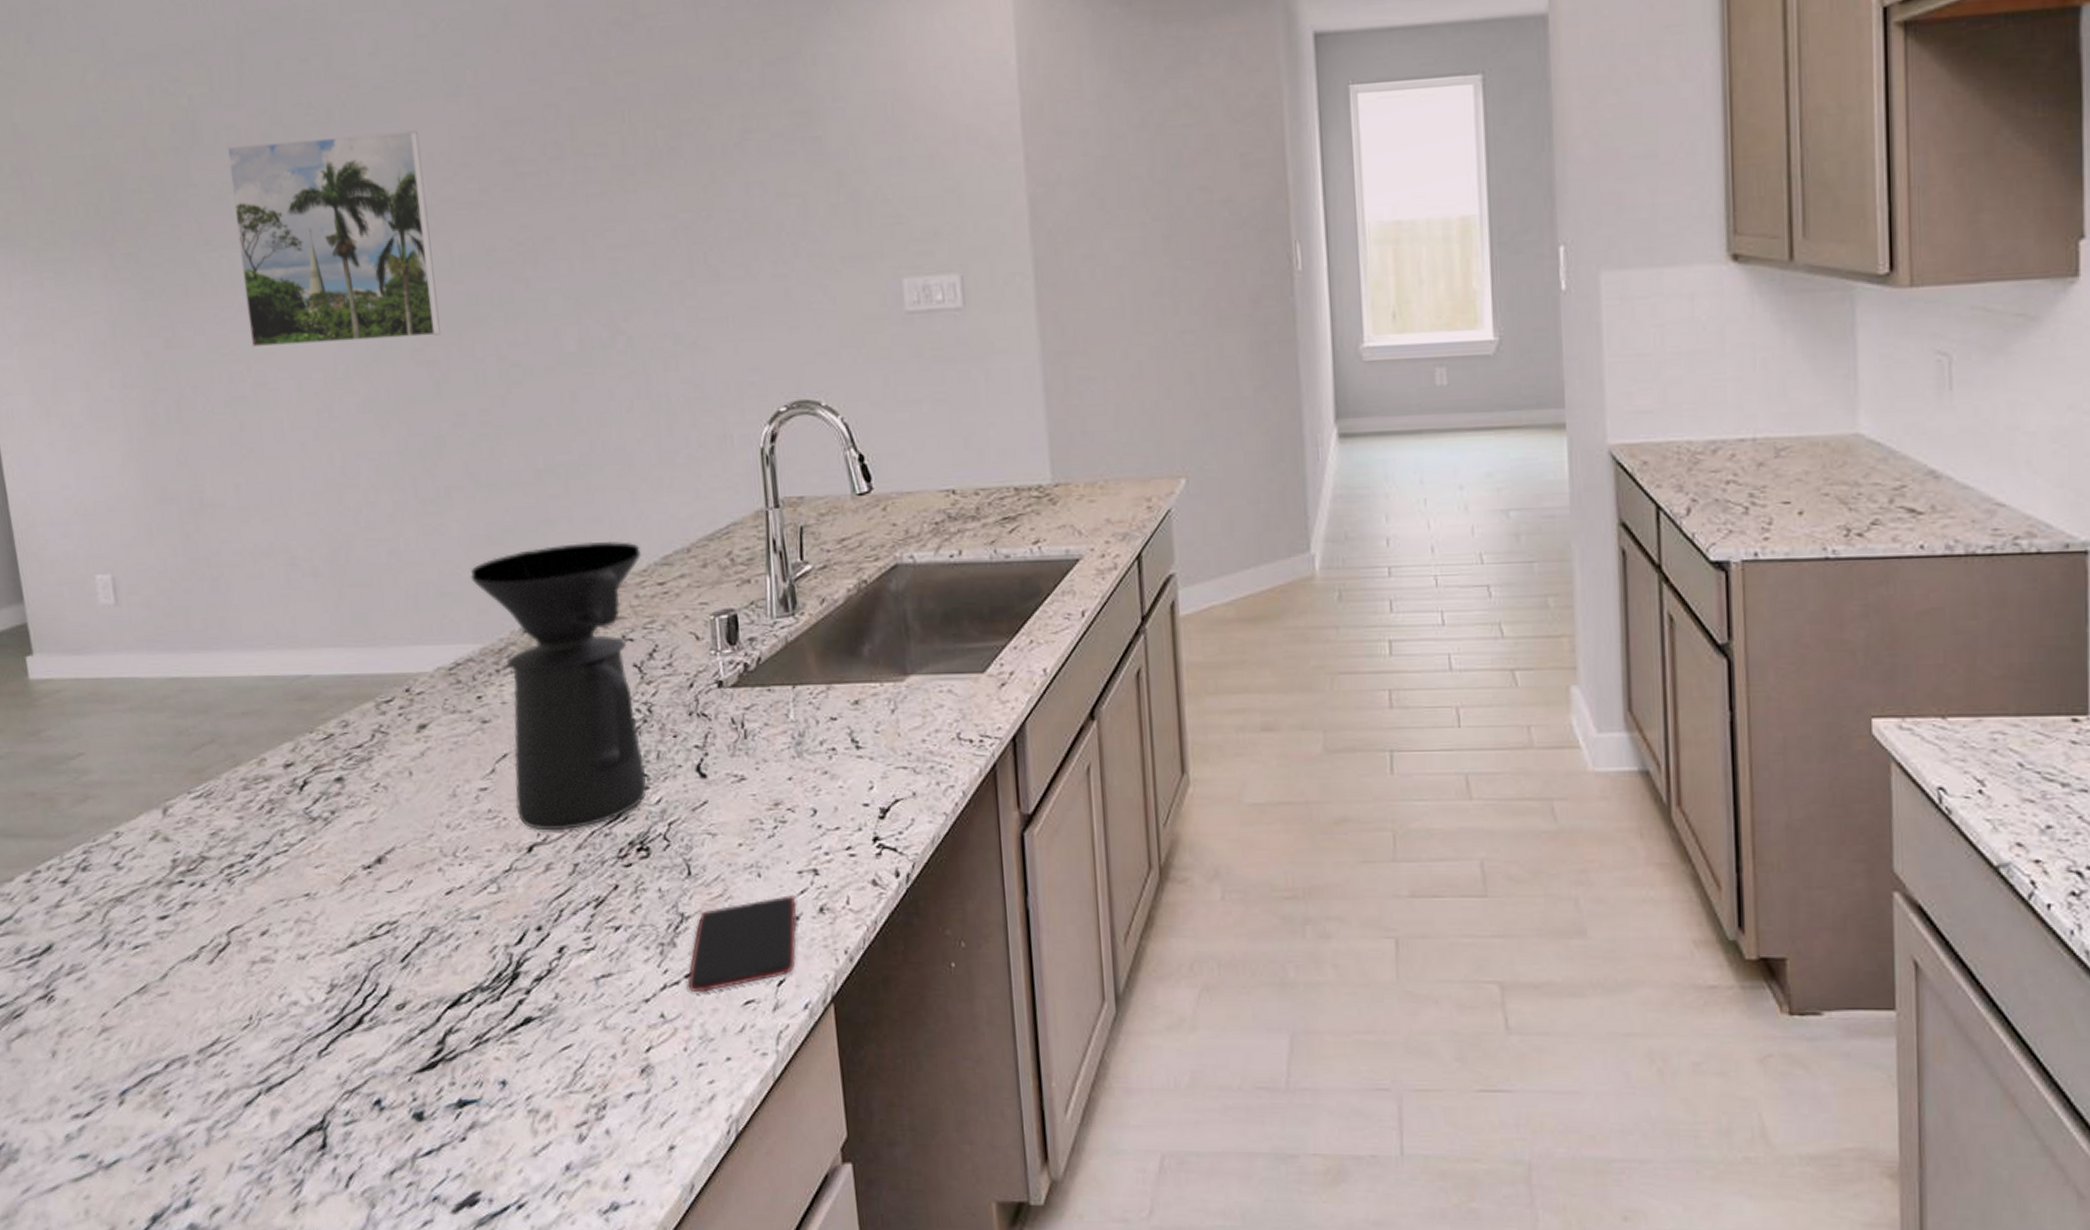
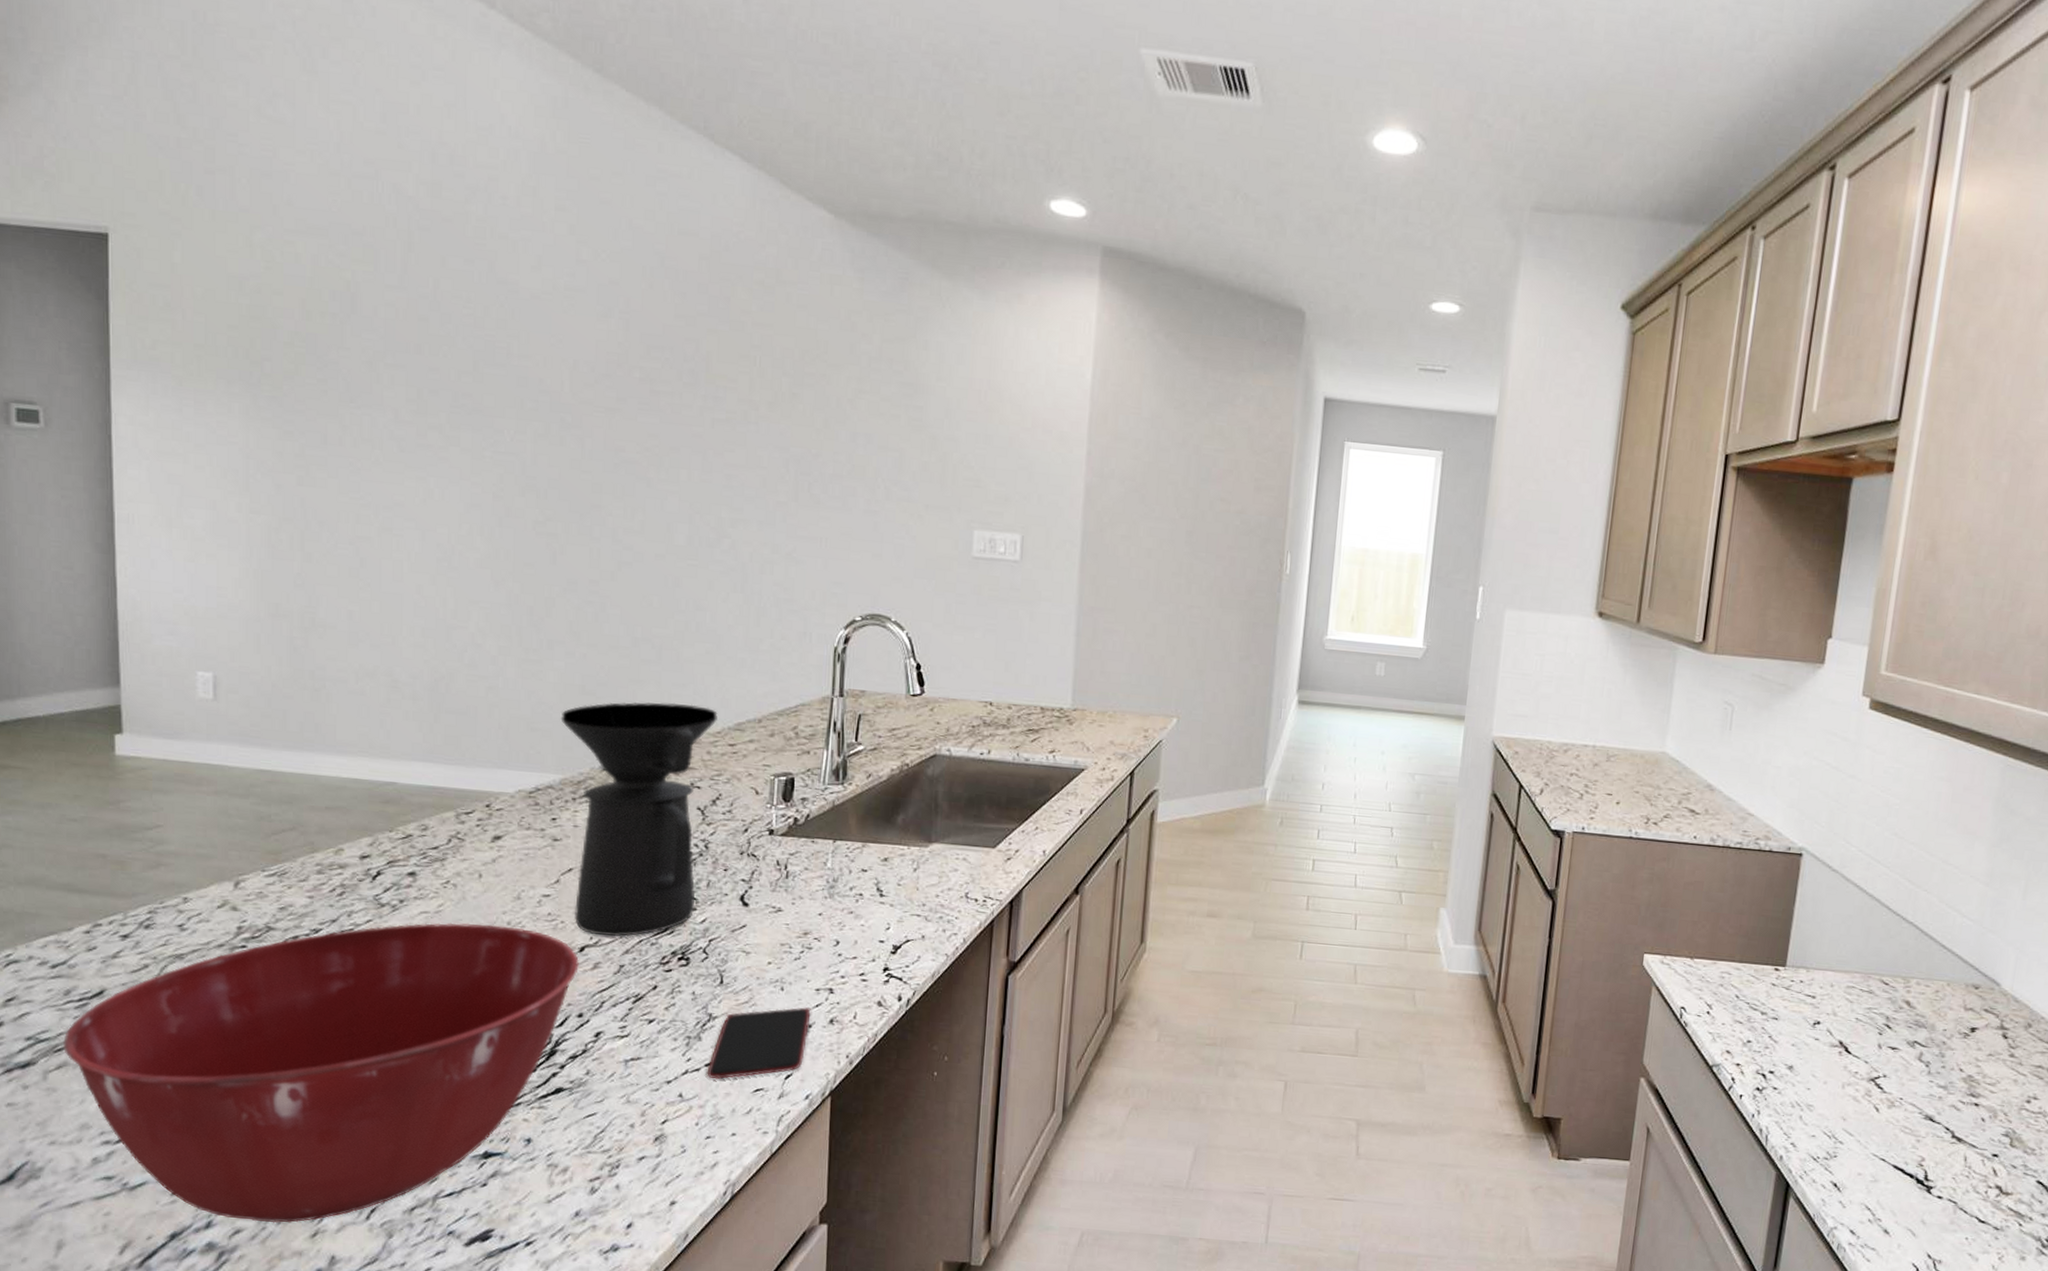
mixing bowl: none [20,830,530,1198] -> present [63,922,579,1223]
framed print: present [226,131,441,348] -> none [382,321,568,513]

